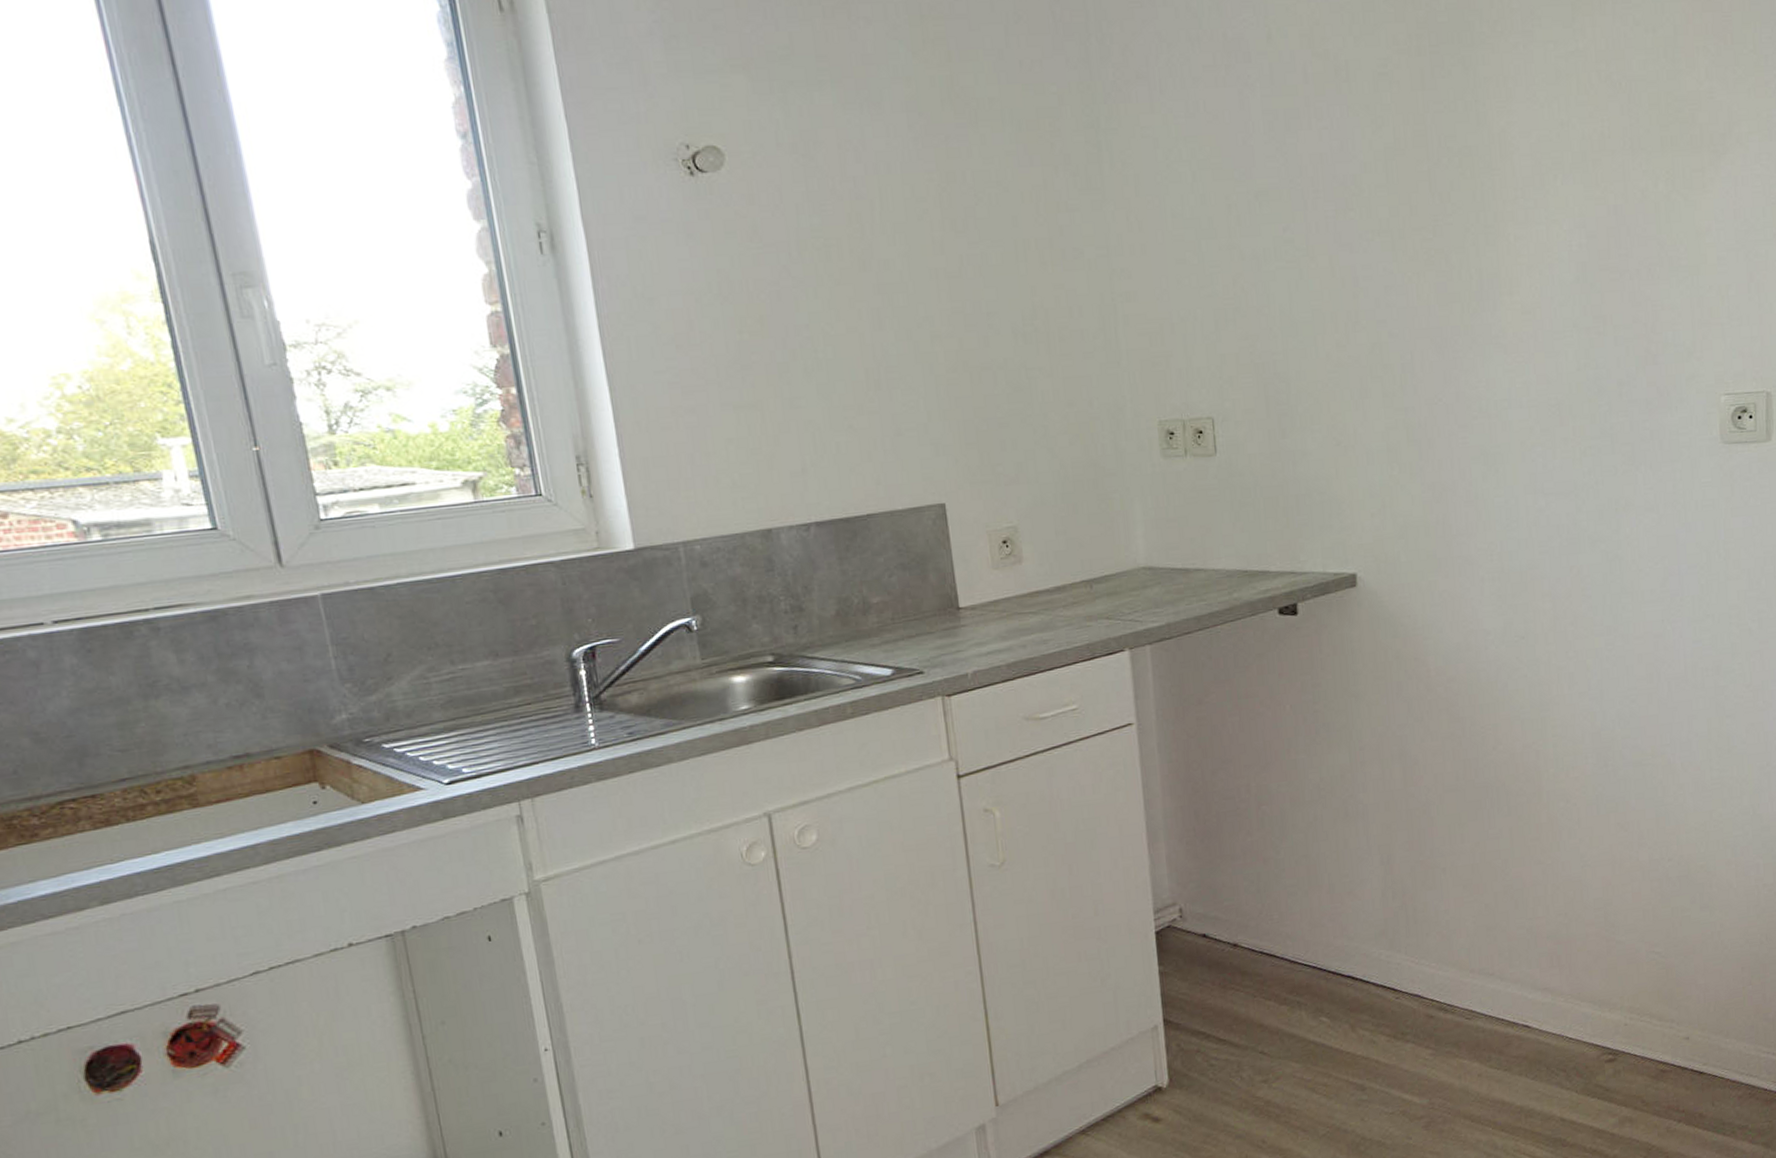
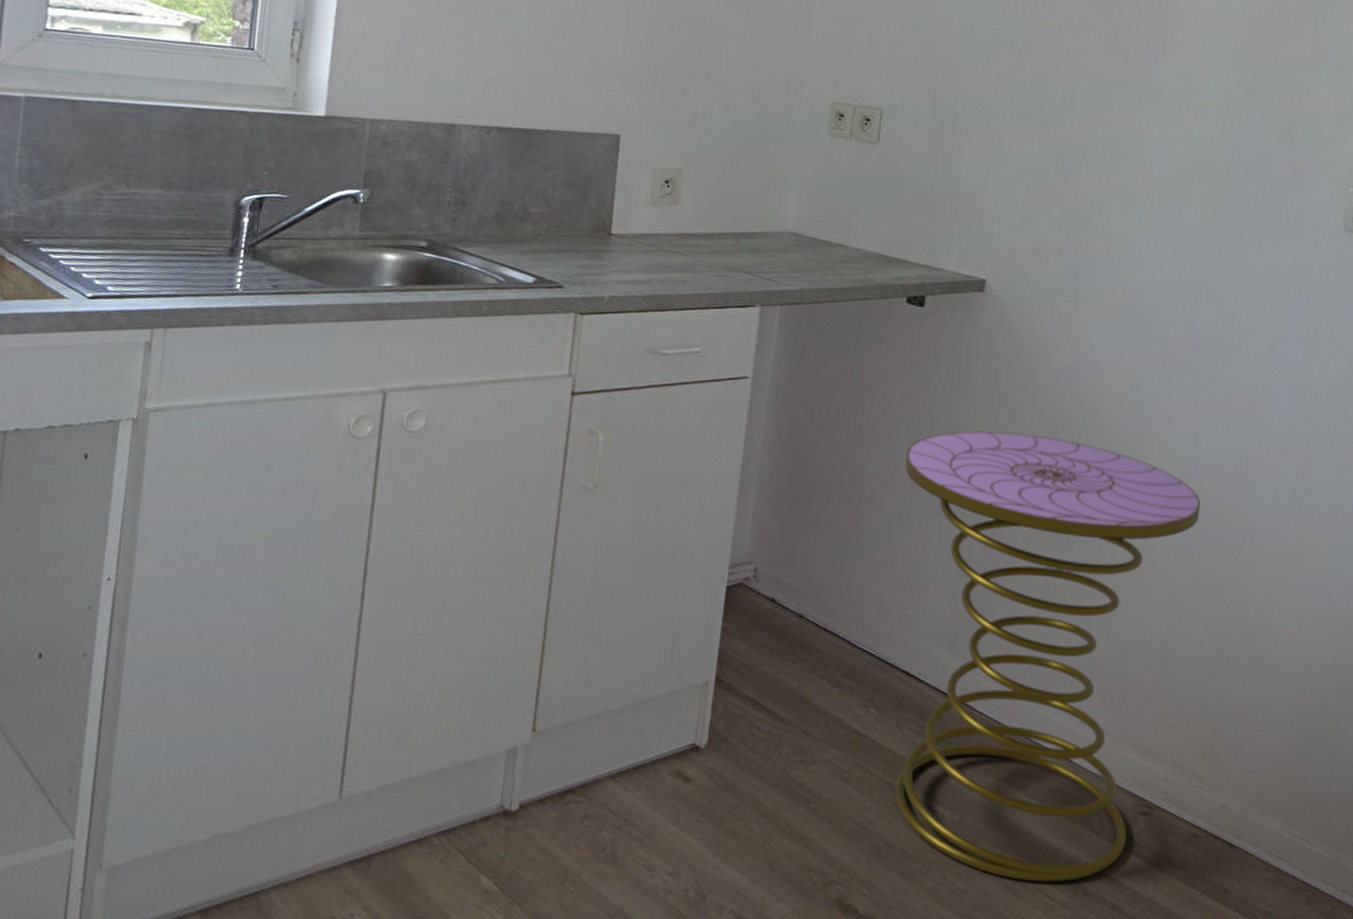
side table: none [1309,718,1618,1147] -> present [894,430,1201,883]

